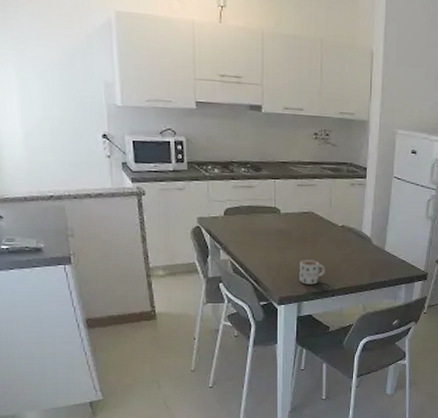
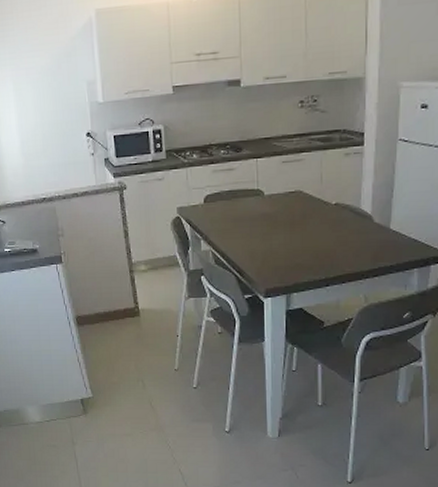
mug: present [299,260,325,285] -> none [287,245,317,274]

